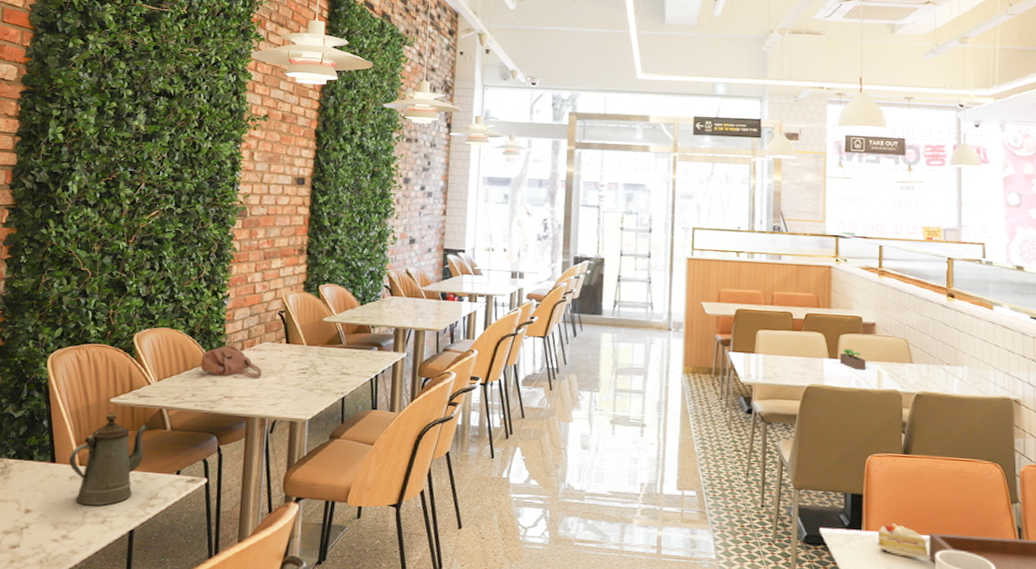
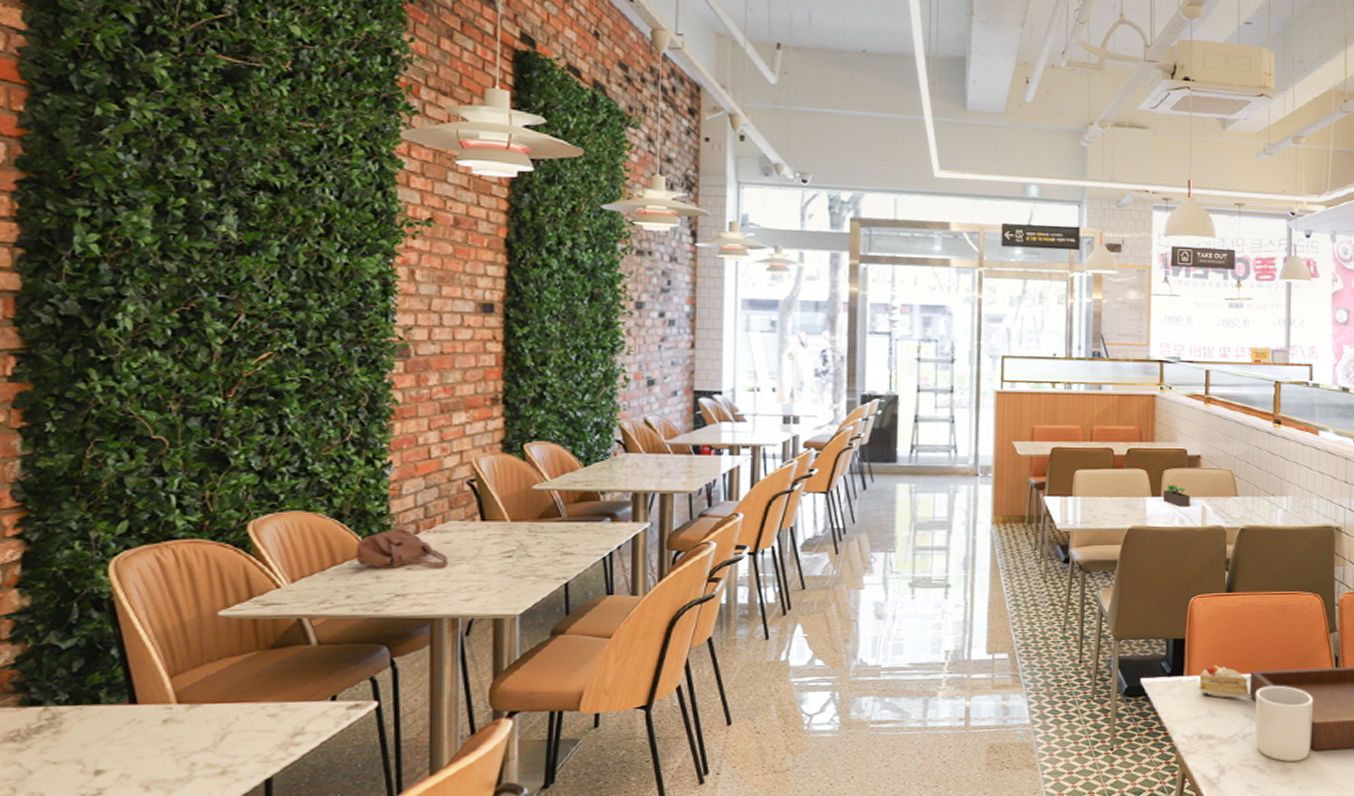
coffee pot: present [68,412,149,506] -> none [158,628,283,755]

